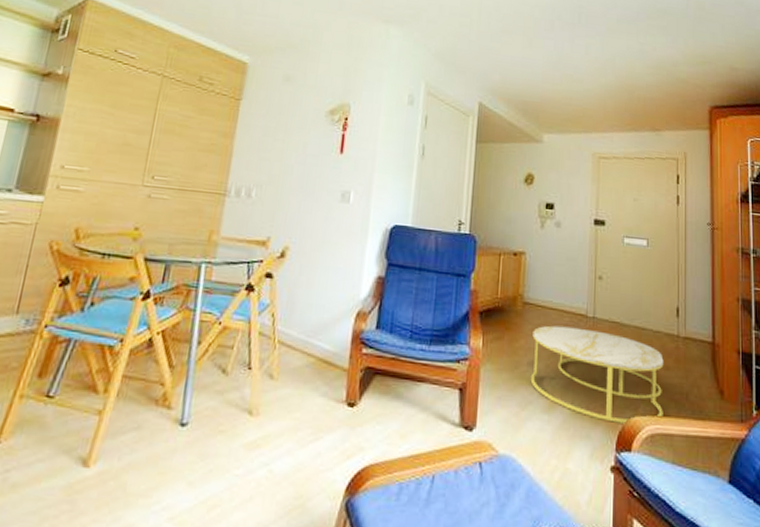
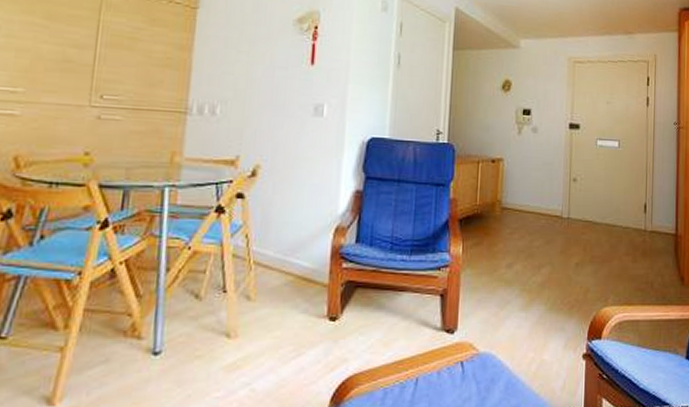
coffee table: present [530,325,664,423] -> none [508,228,632,314]

